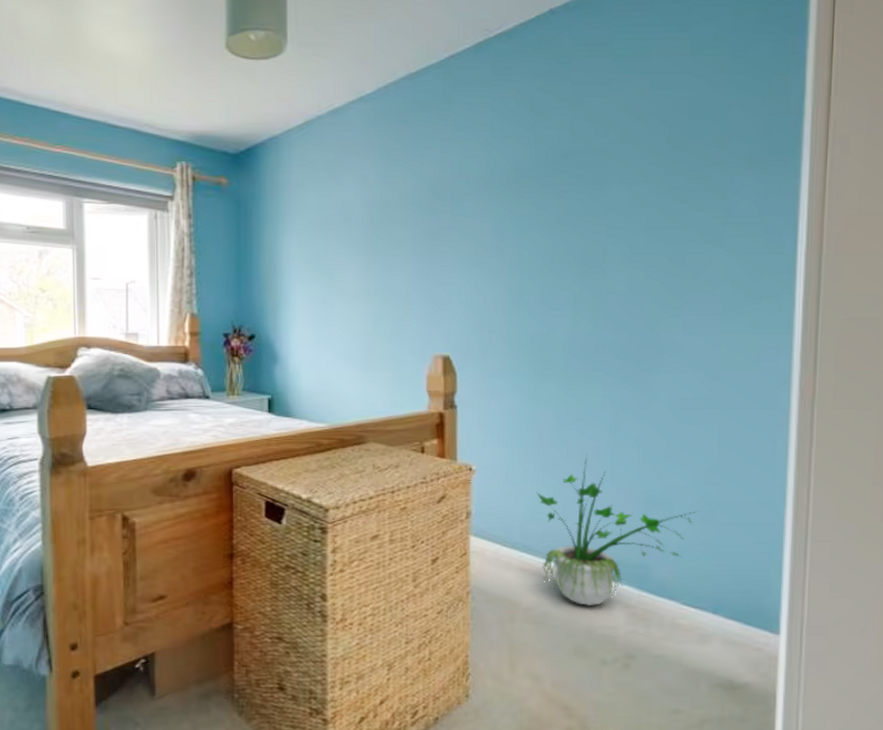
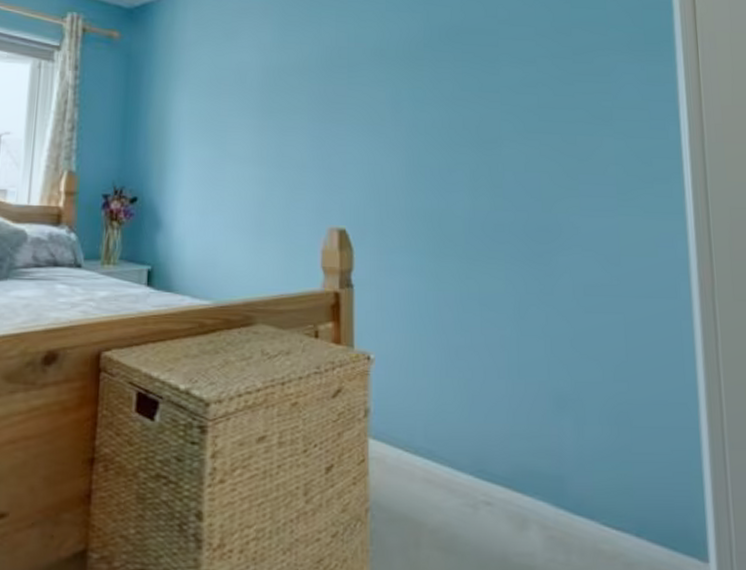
potted plant: present [536,453,697,607] -> none [440,342,609,528]

